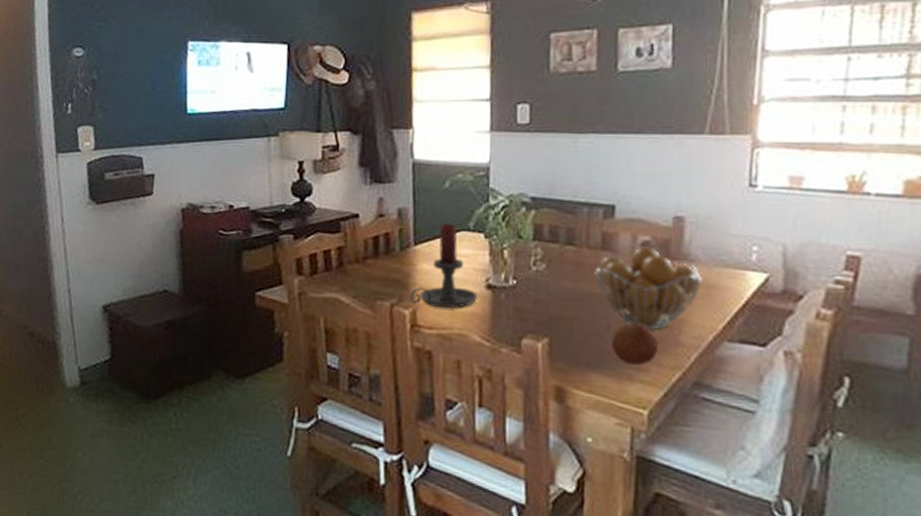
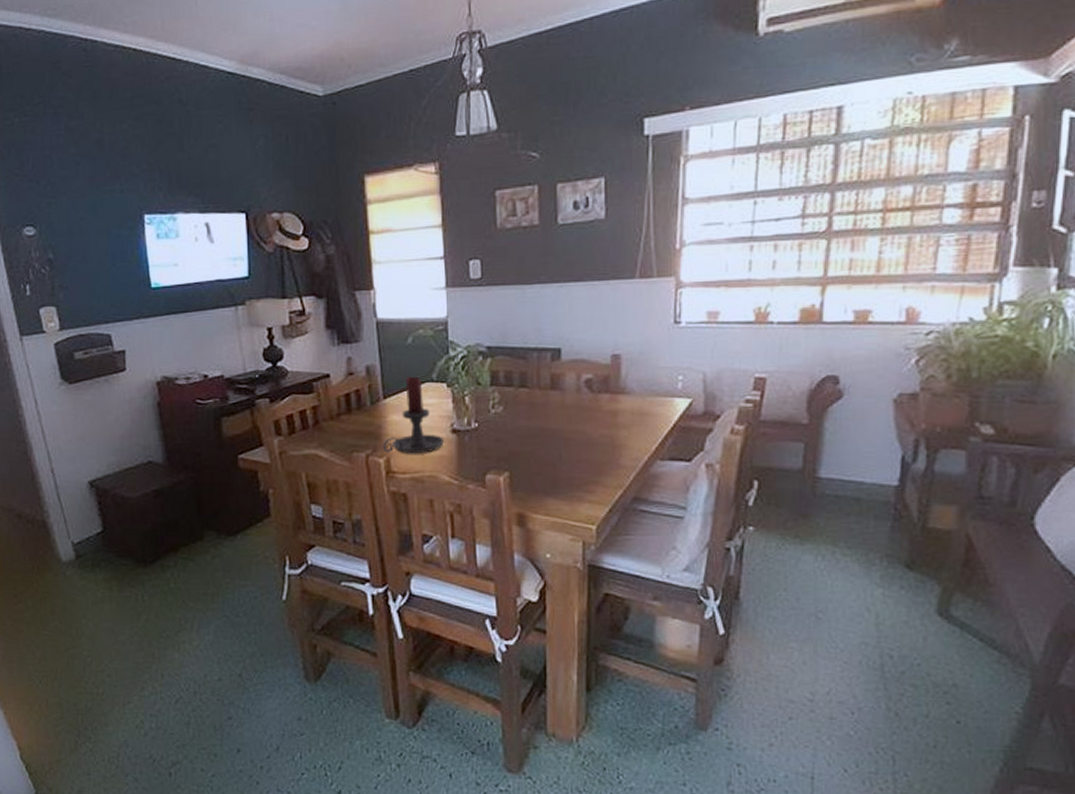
fruit basket: present [594,246,701,330] -> none [545,383,637,456]
fruit: present [611,322,659,365] -> none [563,451,603,488]

